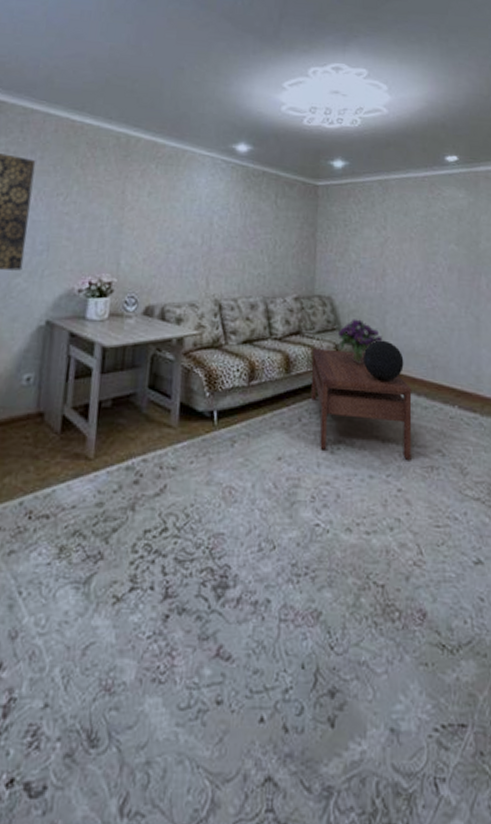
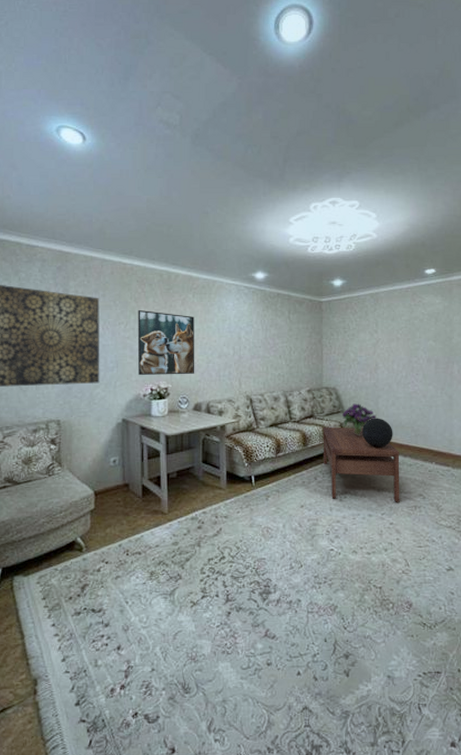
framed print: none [74,180,155,267] -> present [137,310,195,376]

